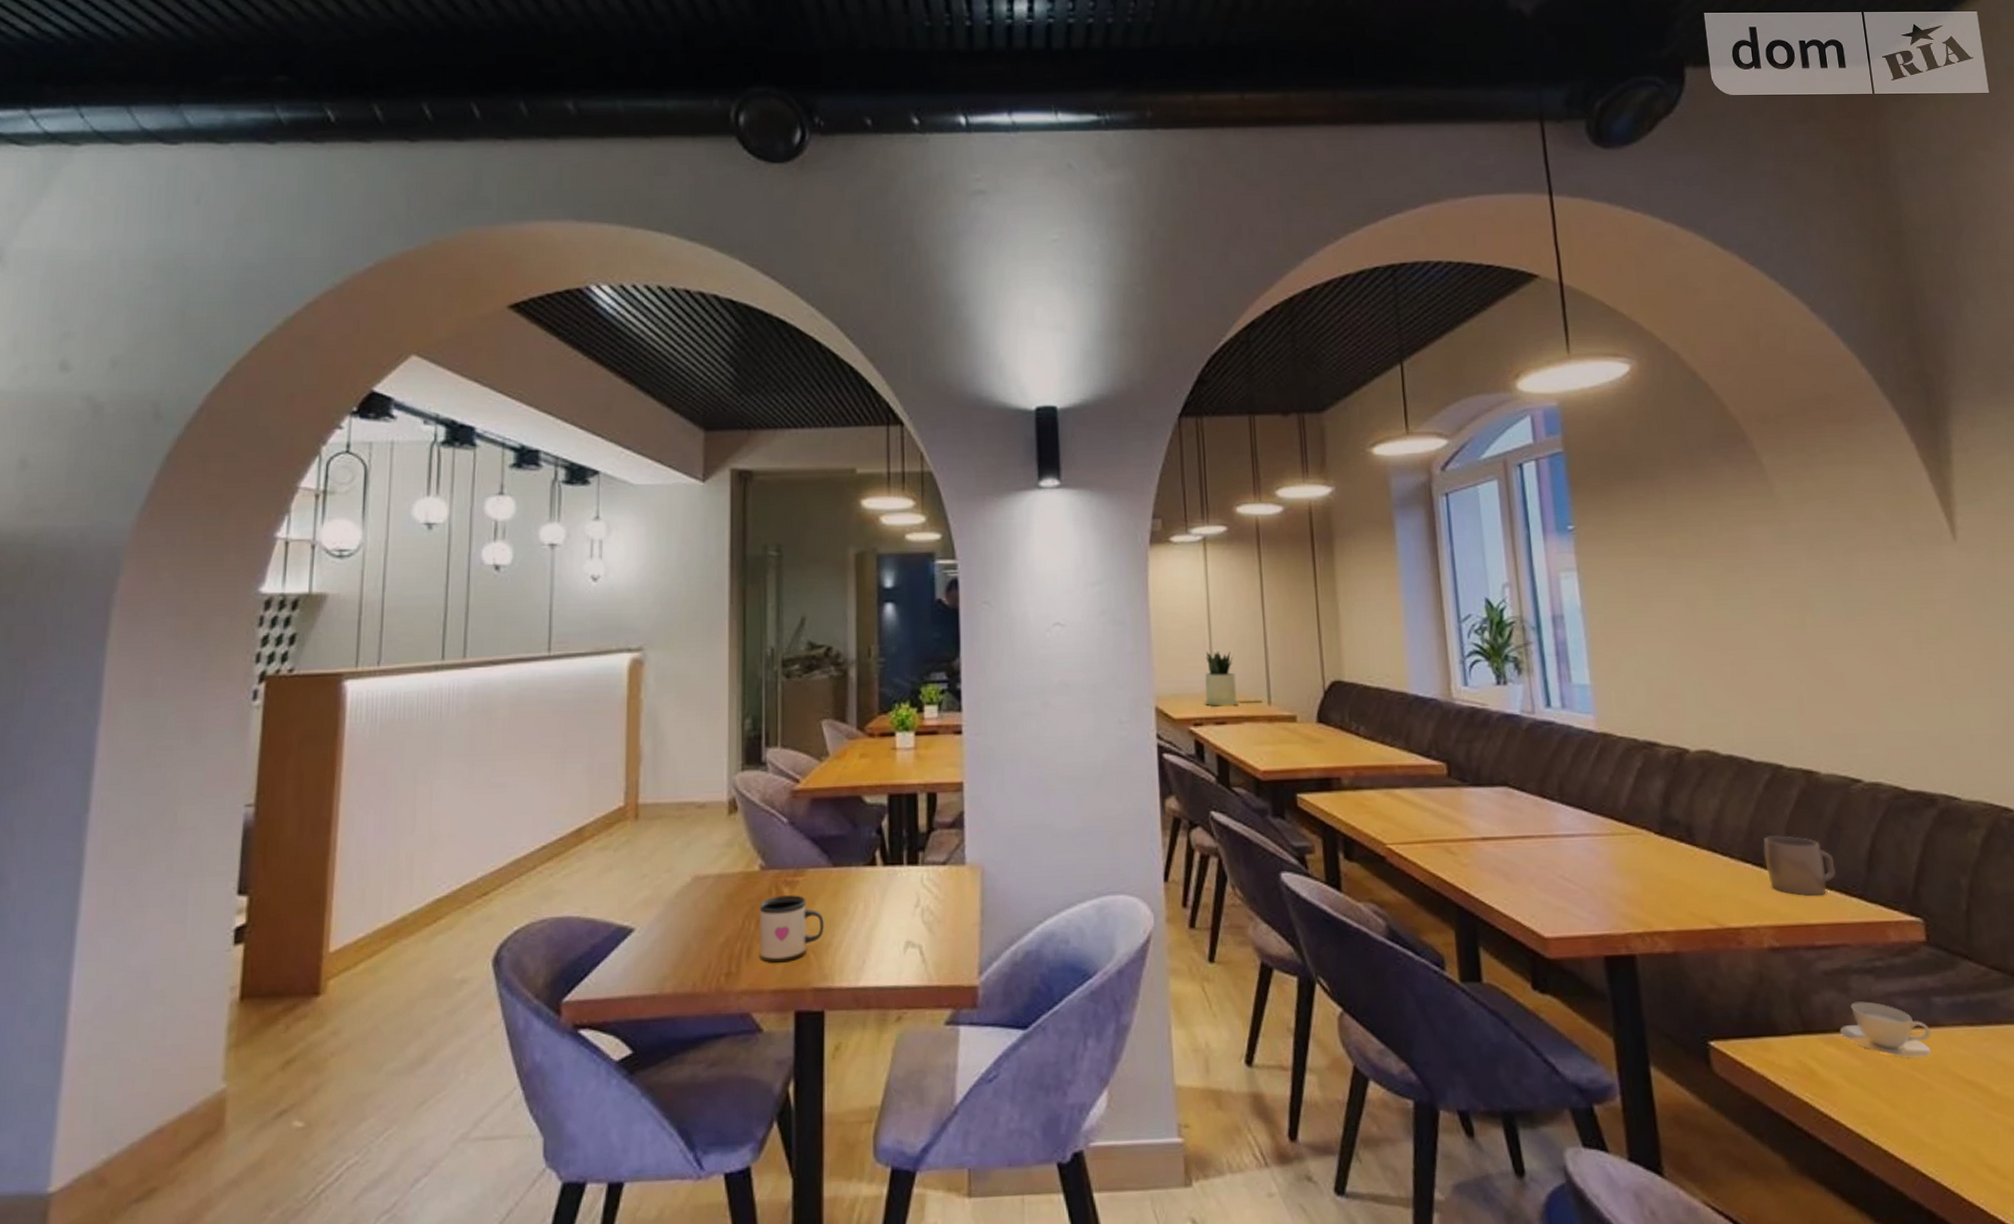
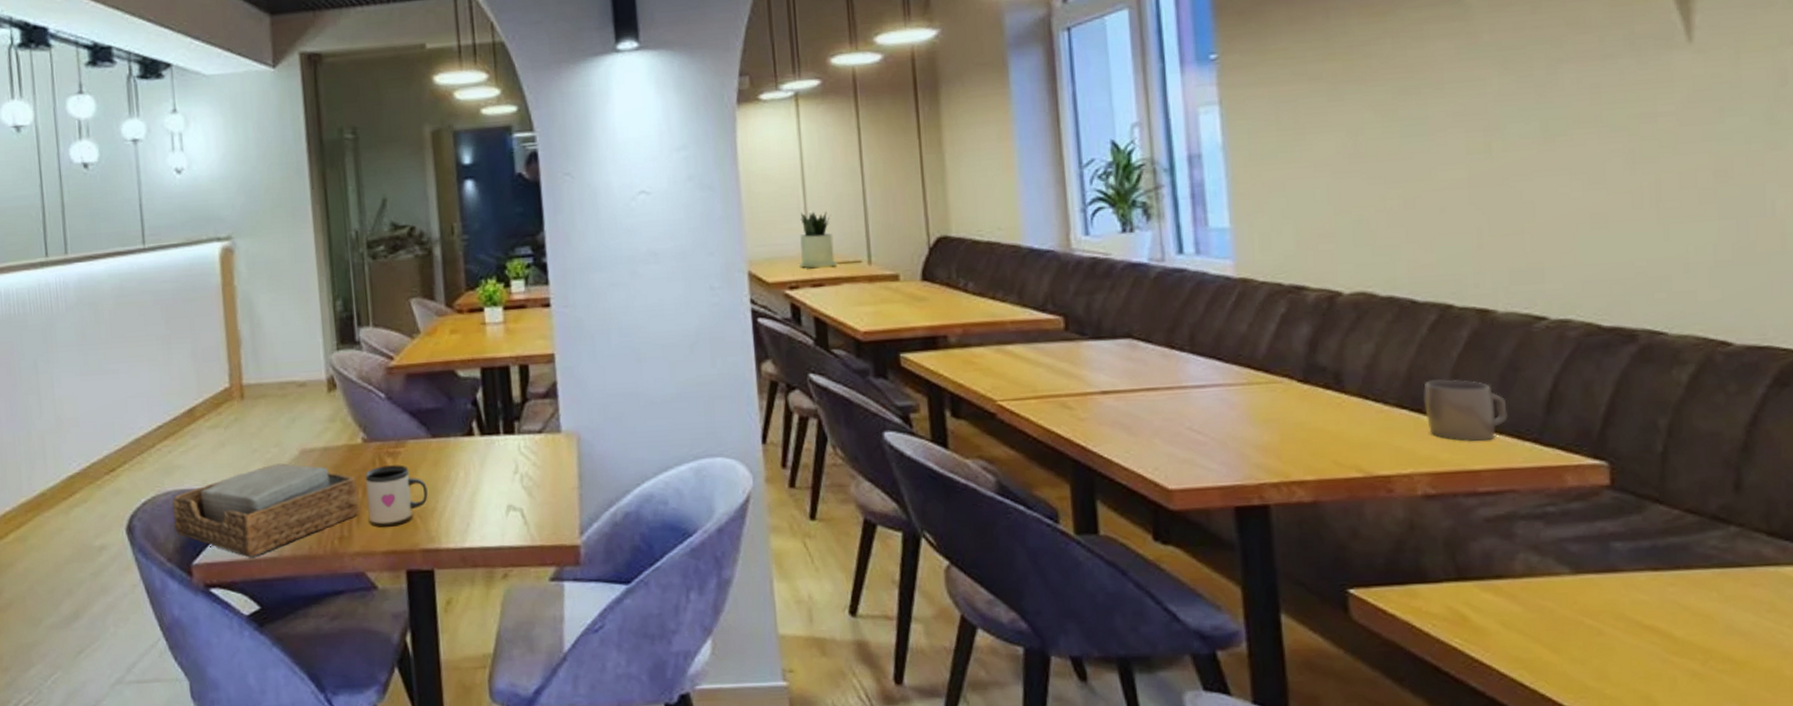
napkin holder: none [546,890,751,995] -> present [172,463,359,558]
teacup: present [1839,1001,1932,1058] -> none [1499,547,1606,604]

